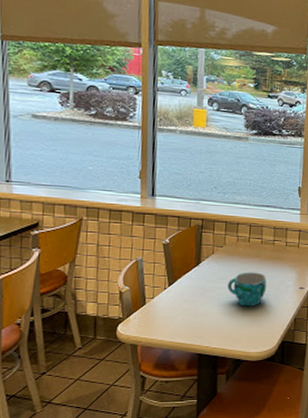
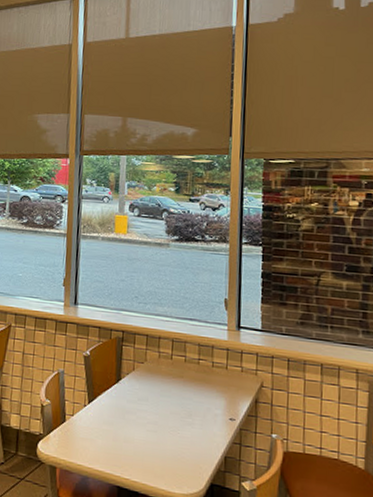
cup: present [228,272,267,307] -> none [149,394,192,437]

